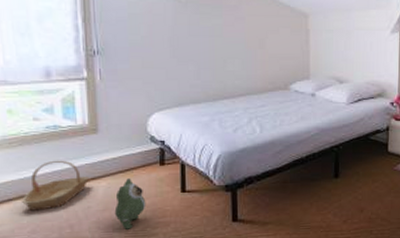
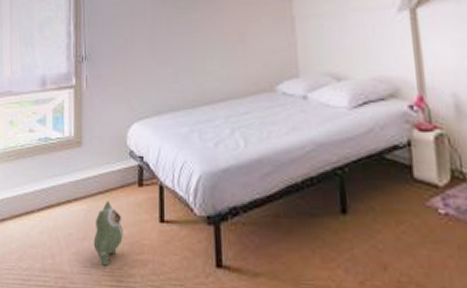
basket: present [22,160,89,211] -> none [14,176,72,234]

